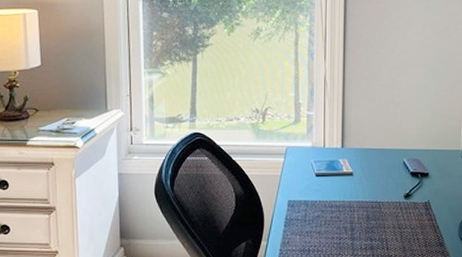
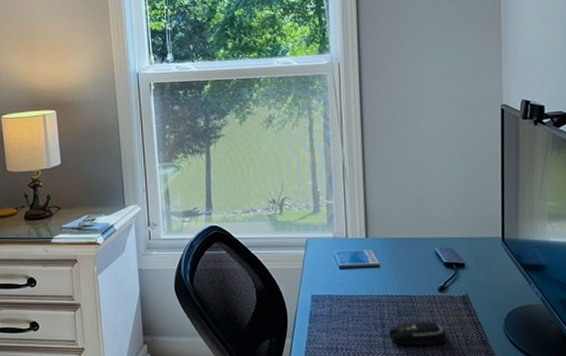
computer mouse: none [358,225,409,248] -> present [389,321,447,346]

